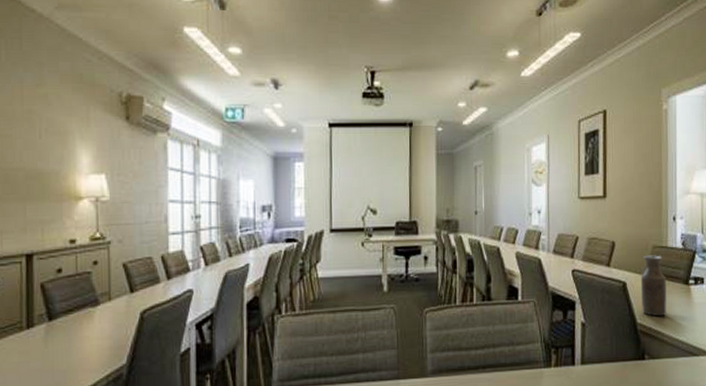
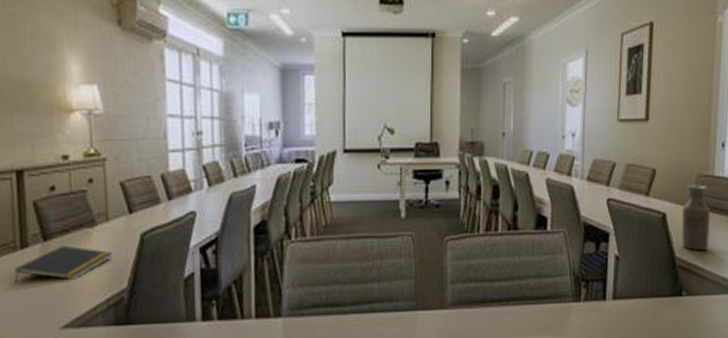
notepad: none [19,324,114,361] -> present [14,245,113,283]

